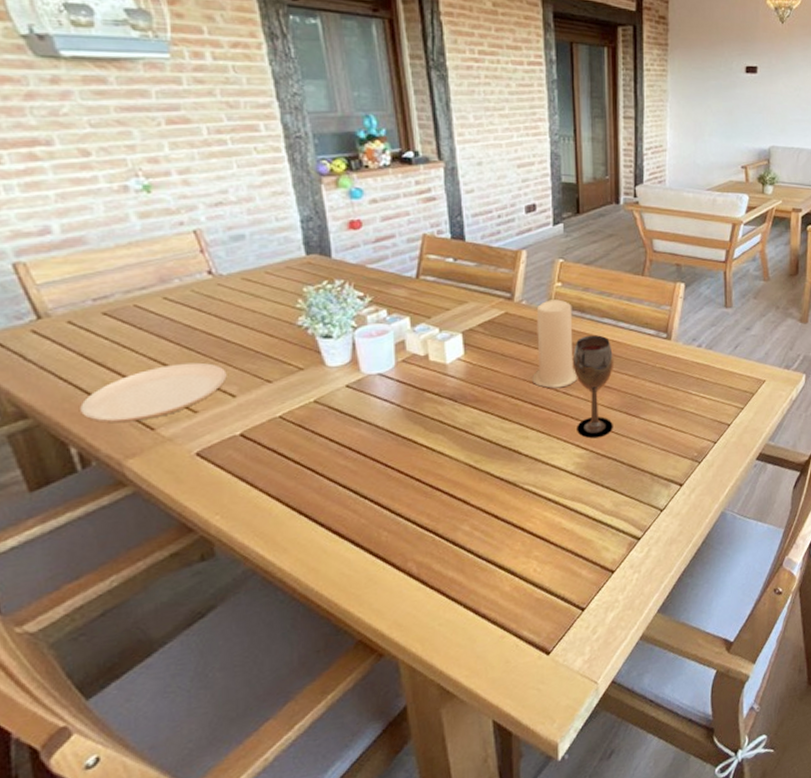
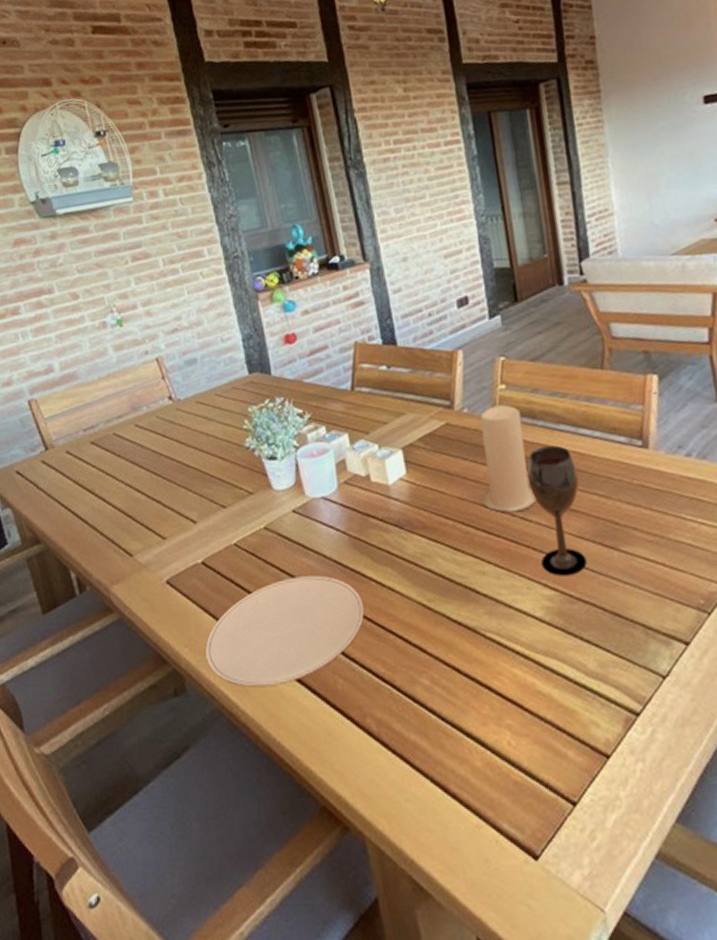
plate: present [80,362,227,423] -> none [77,488,188,549]
plate: none [240,443,414,547] -> present [205,575,365,688]

